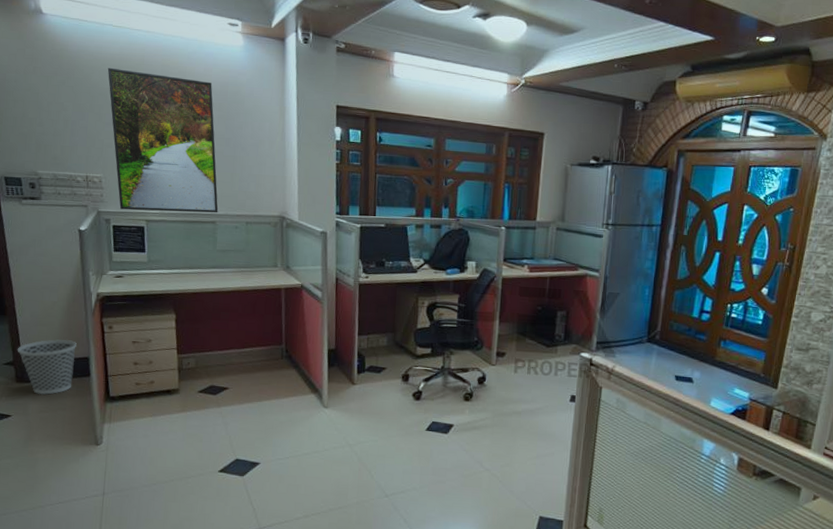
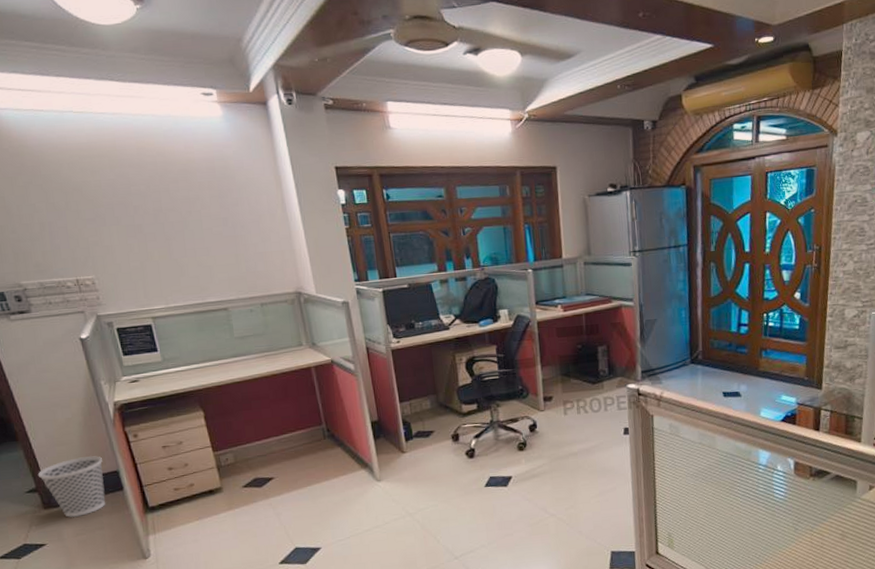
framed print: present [107,67,219,213] -> none [76,158,229,310]

